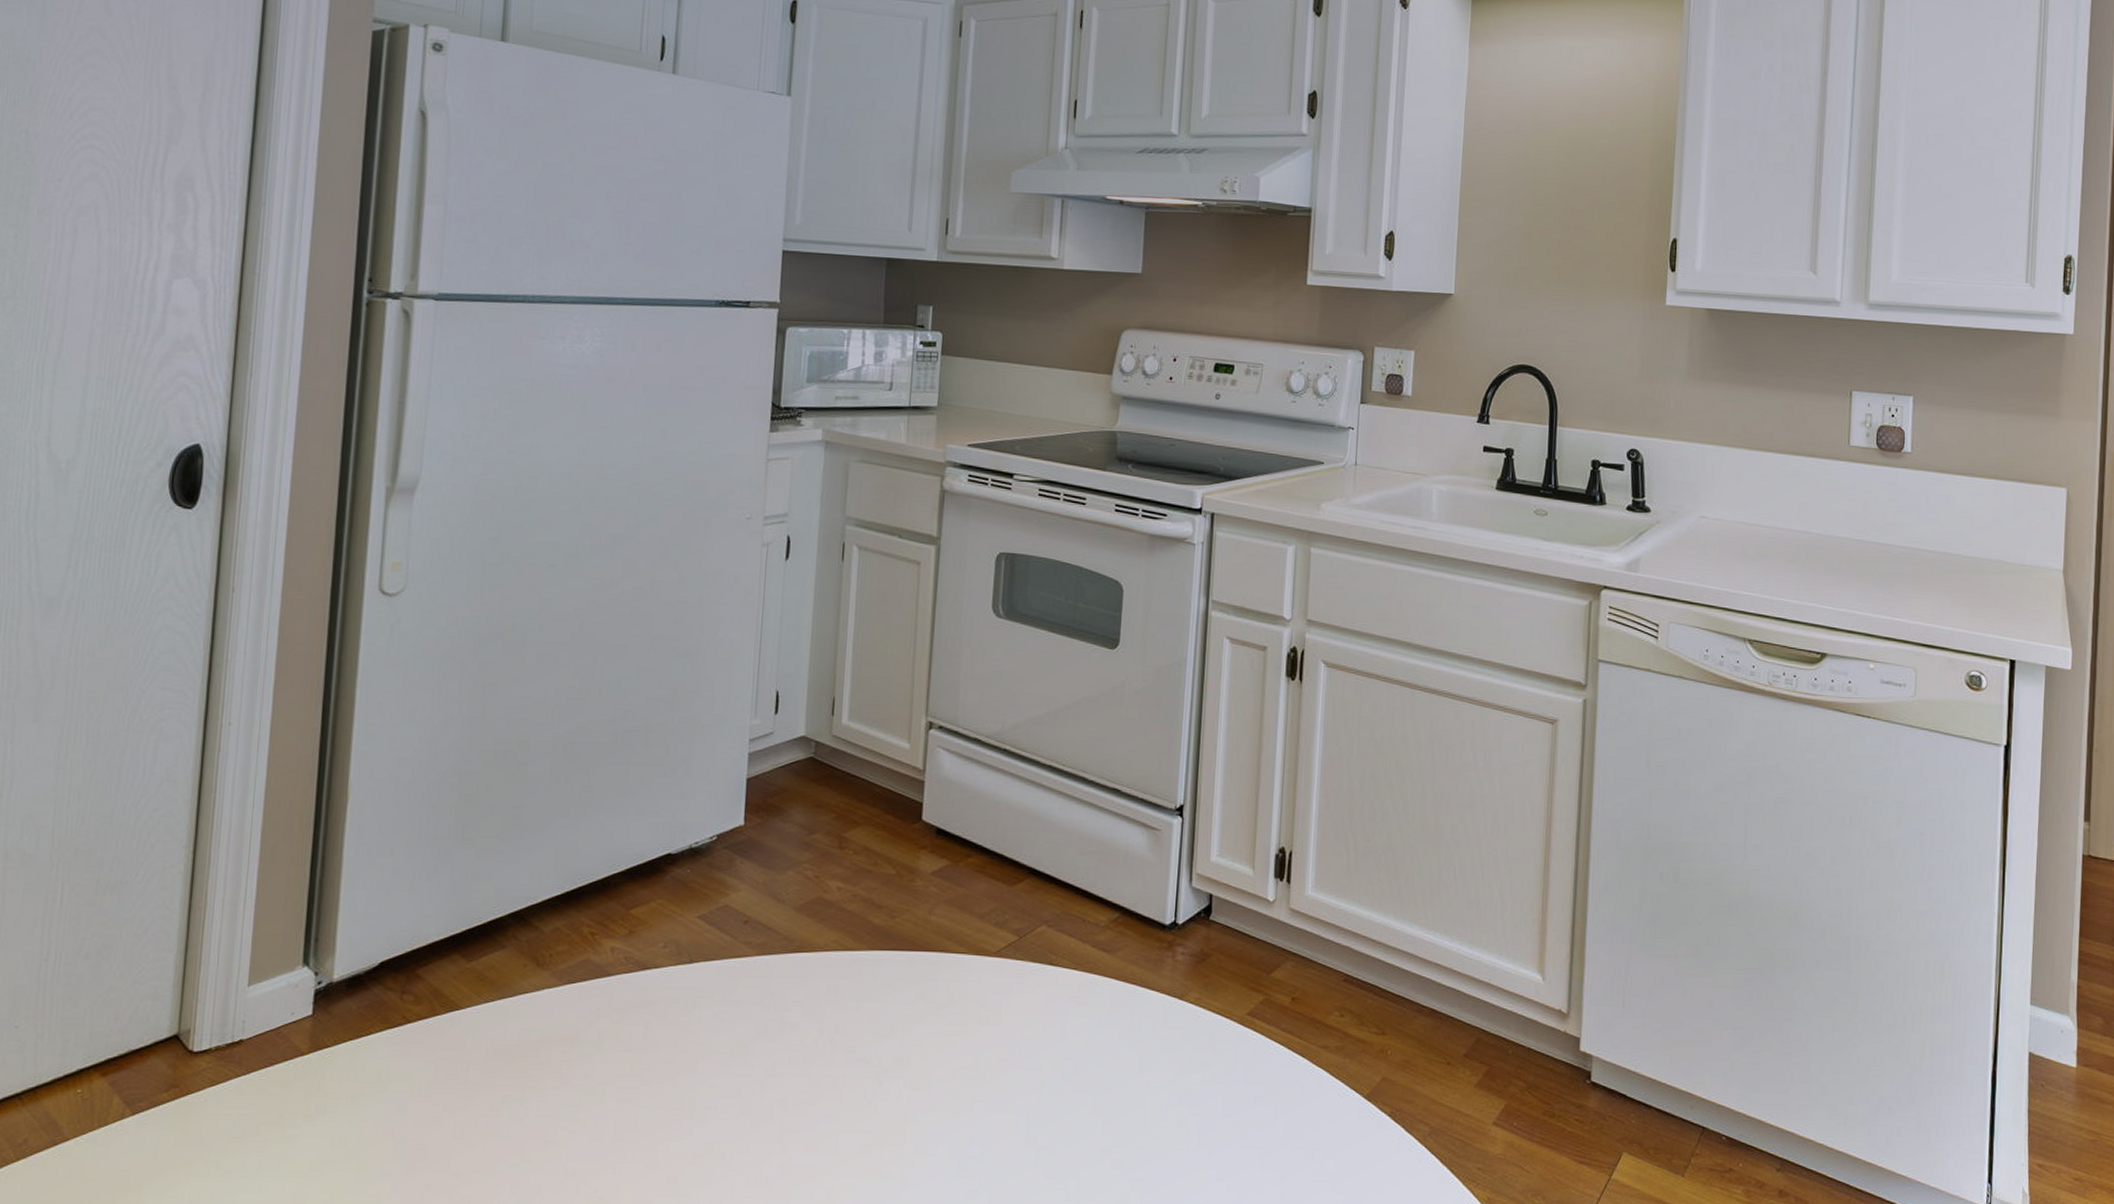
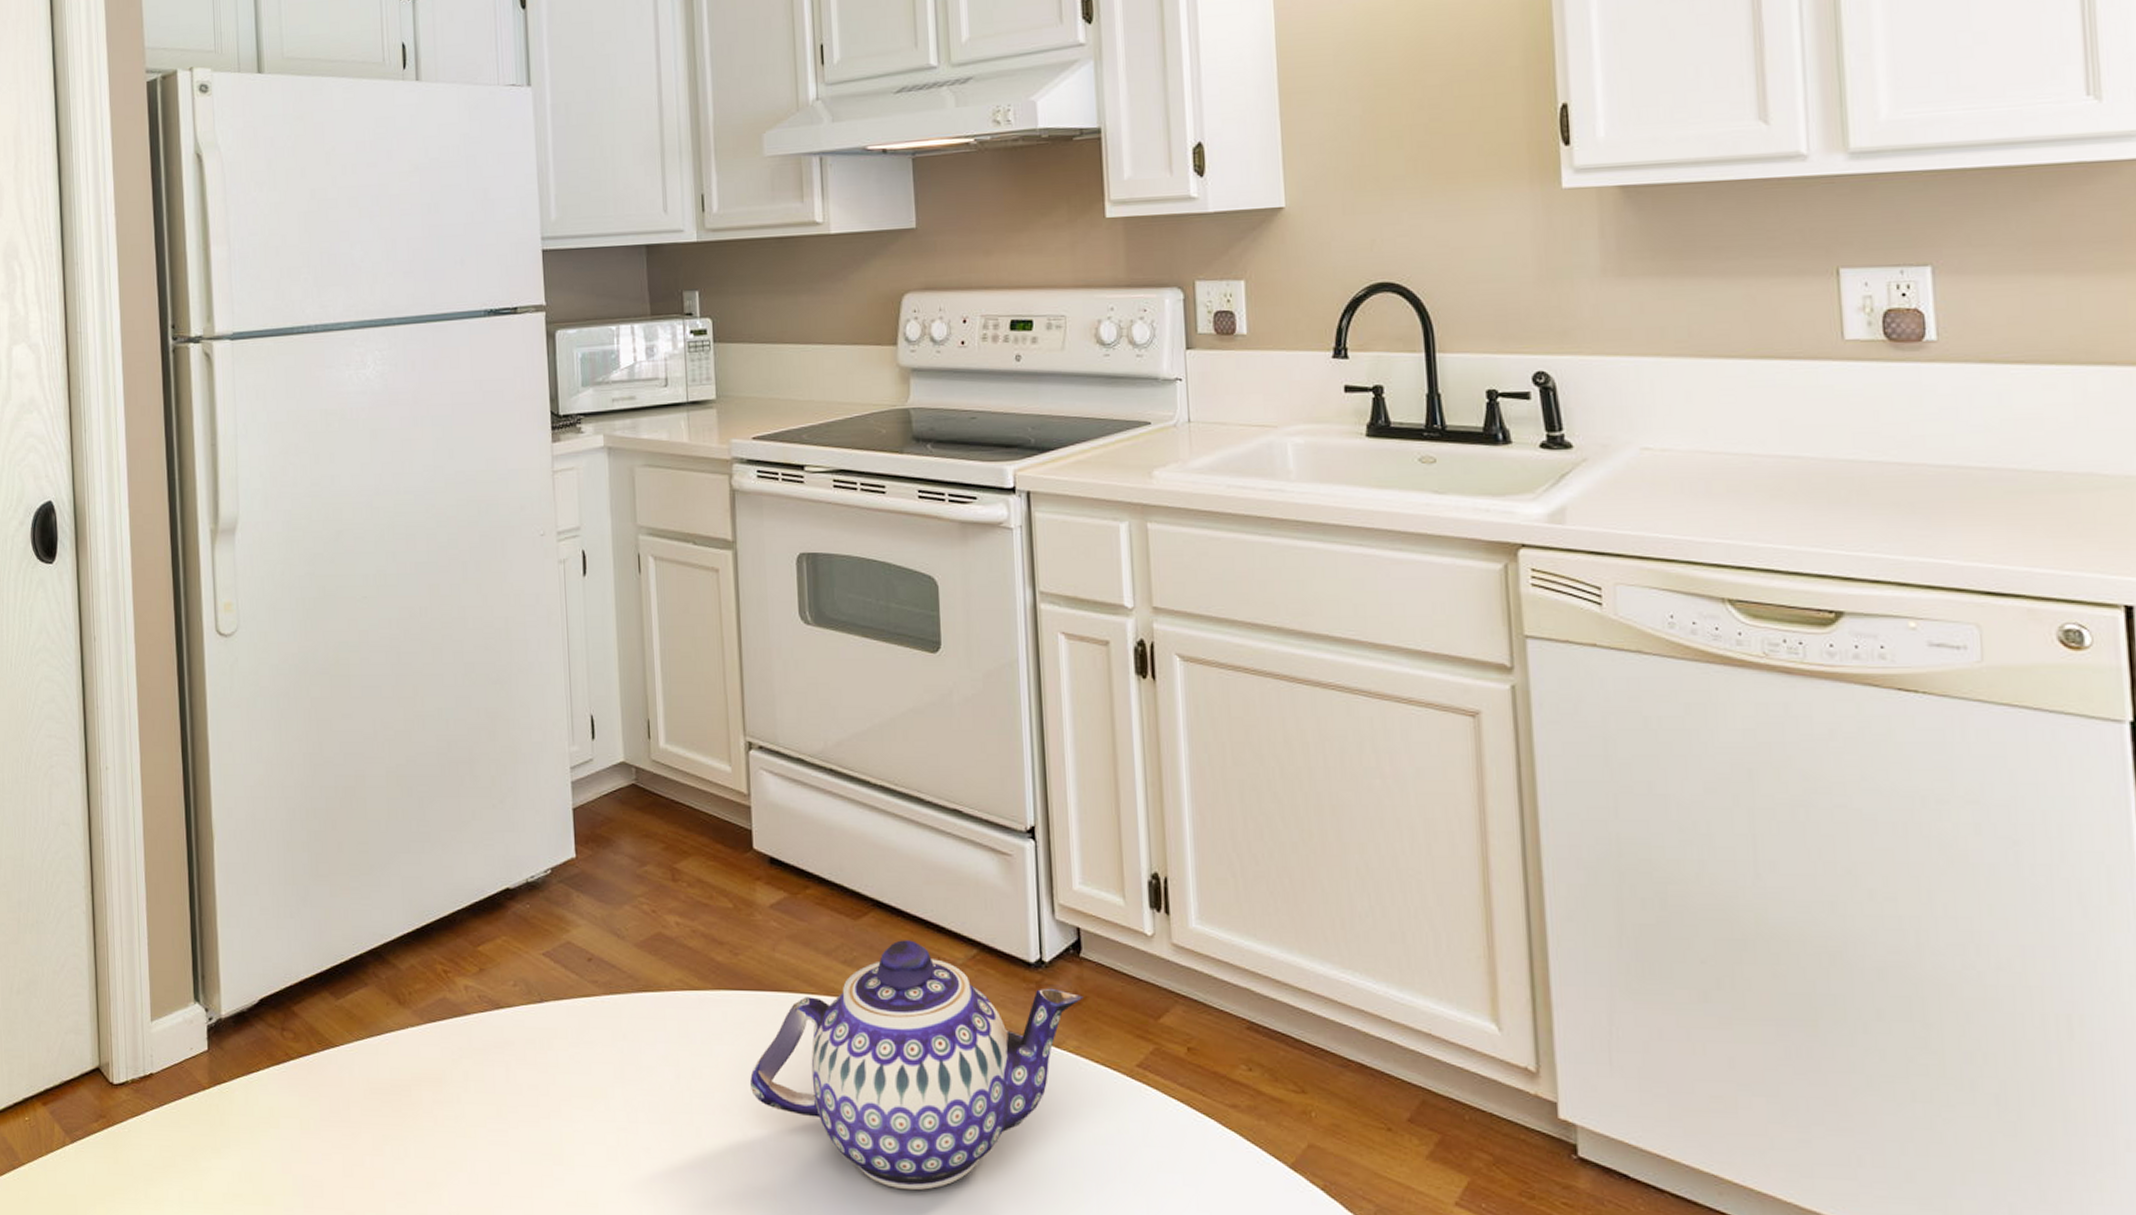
teapot: none [892,904,1208,1130] -> present [750,940,1084,1191]

